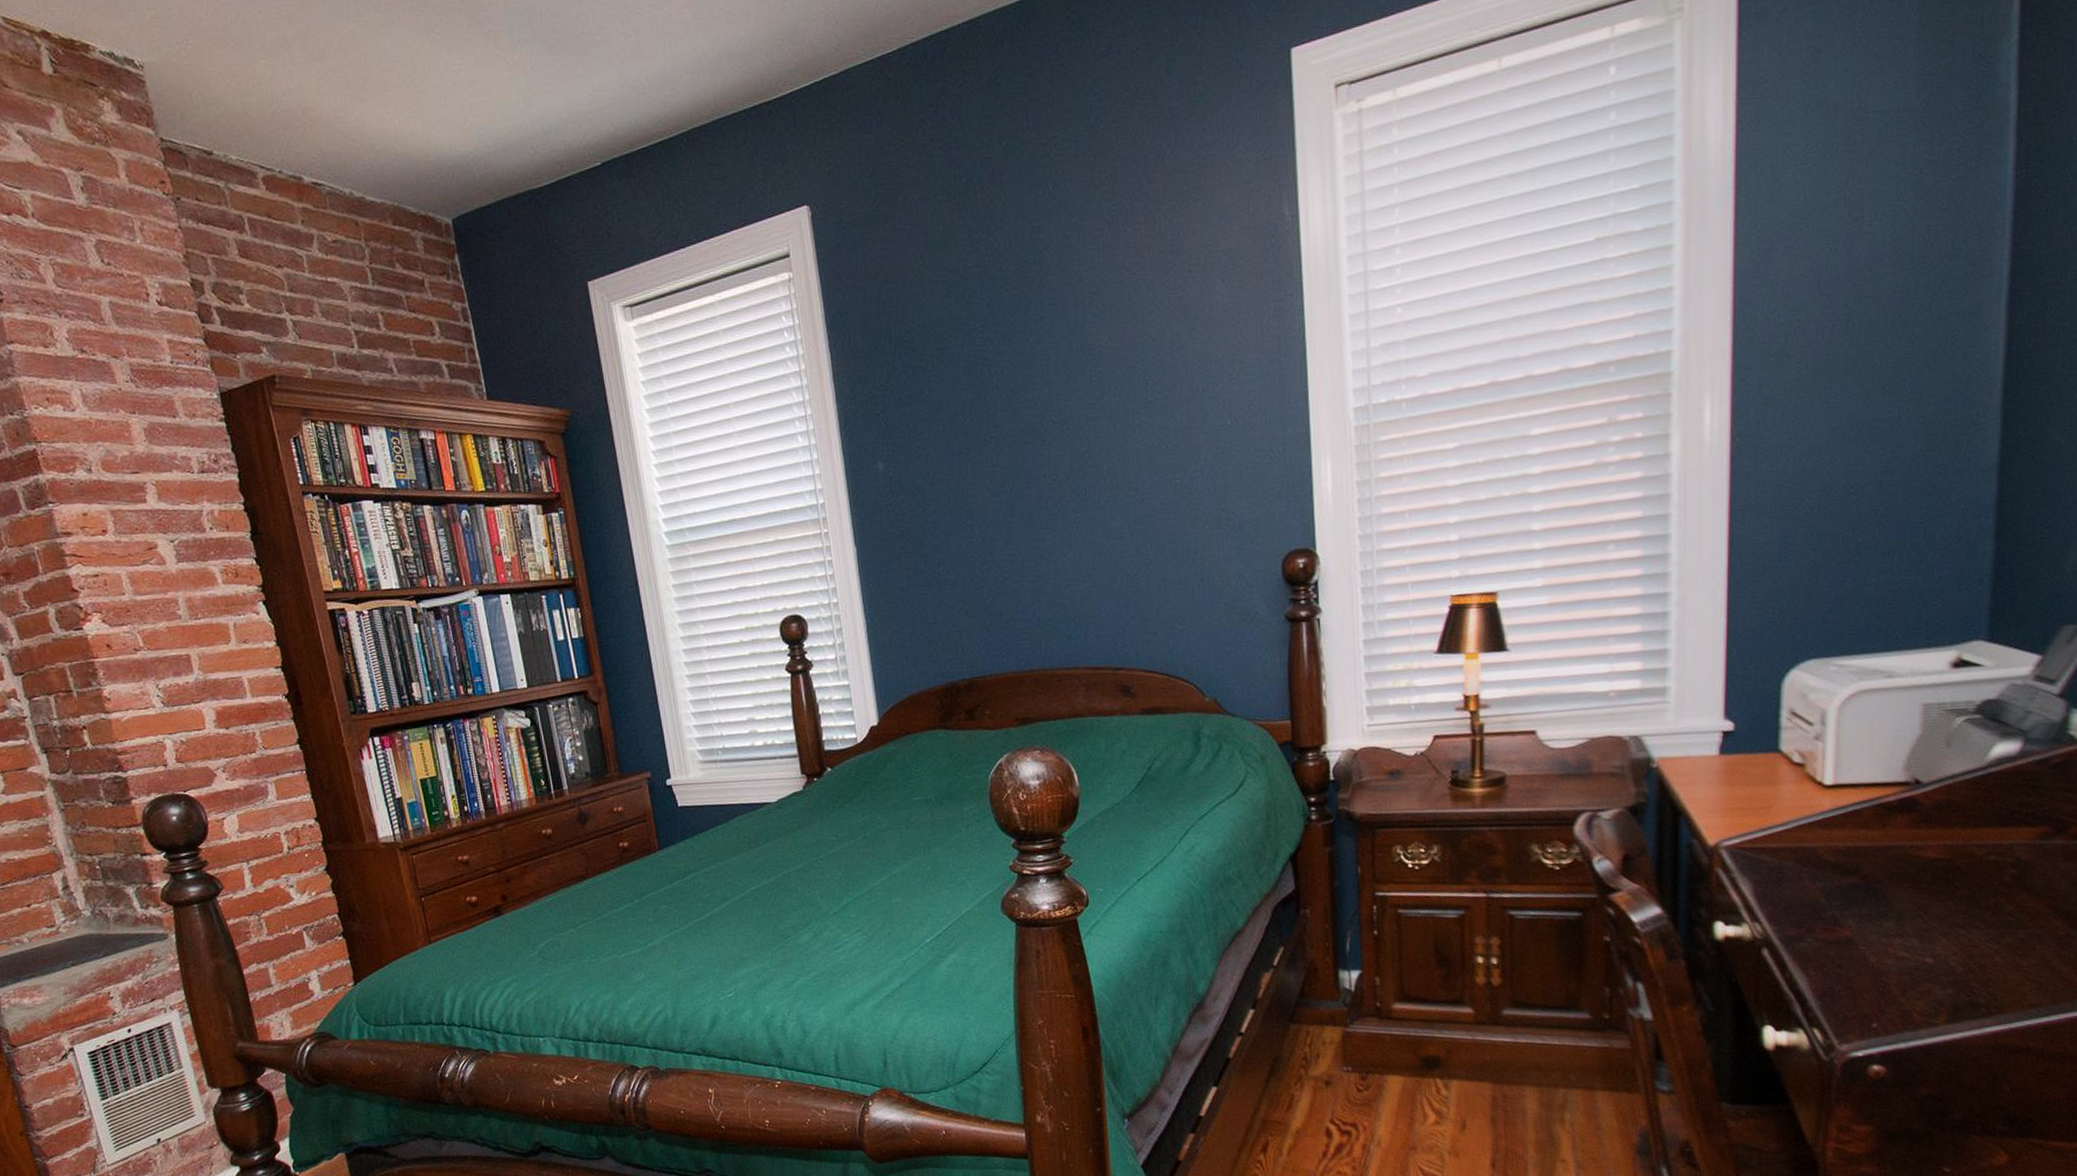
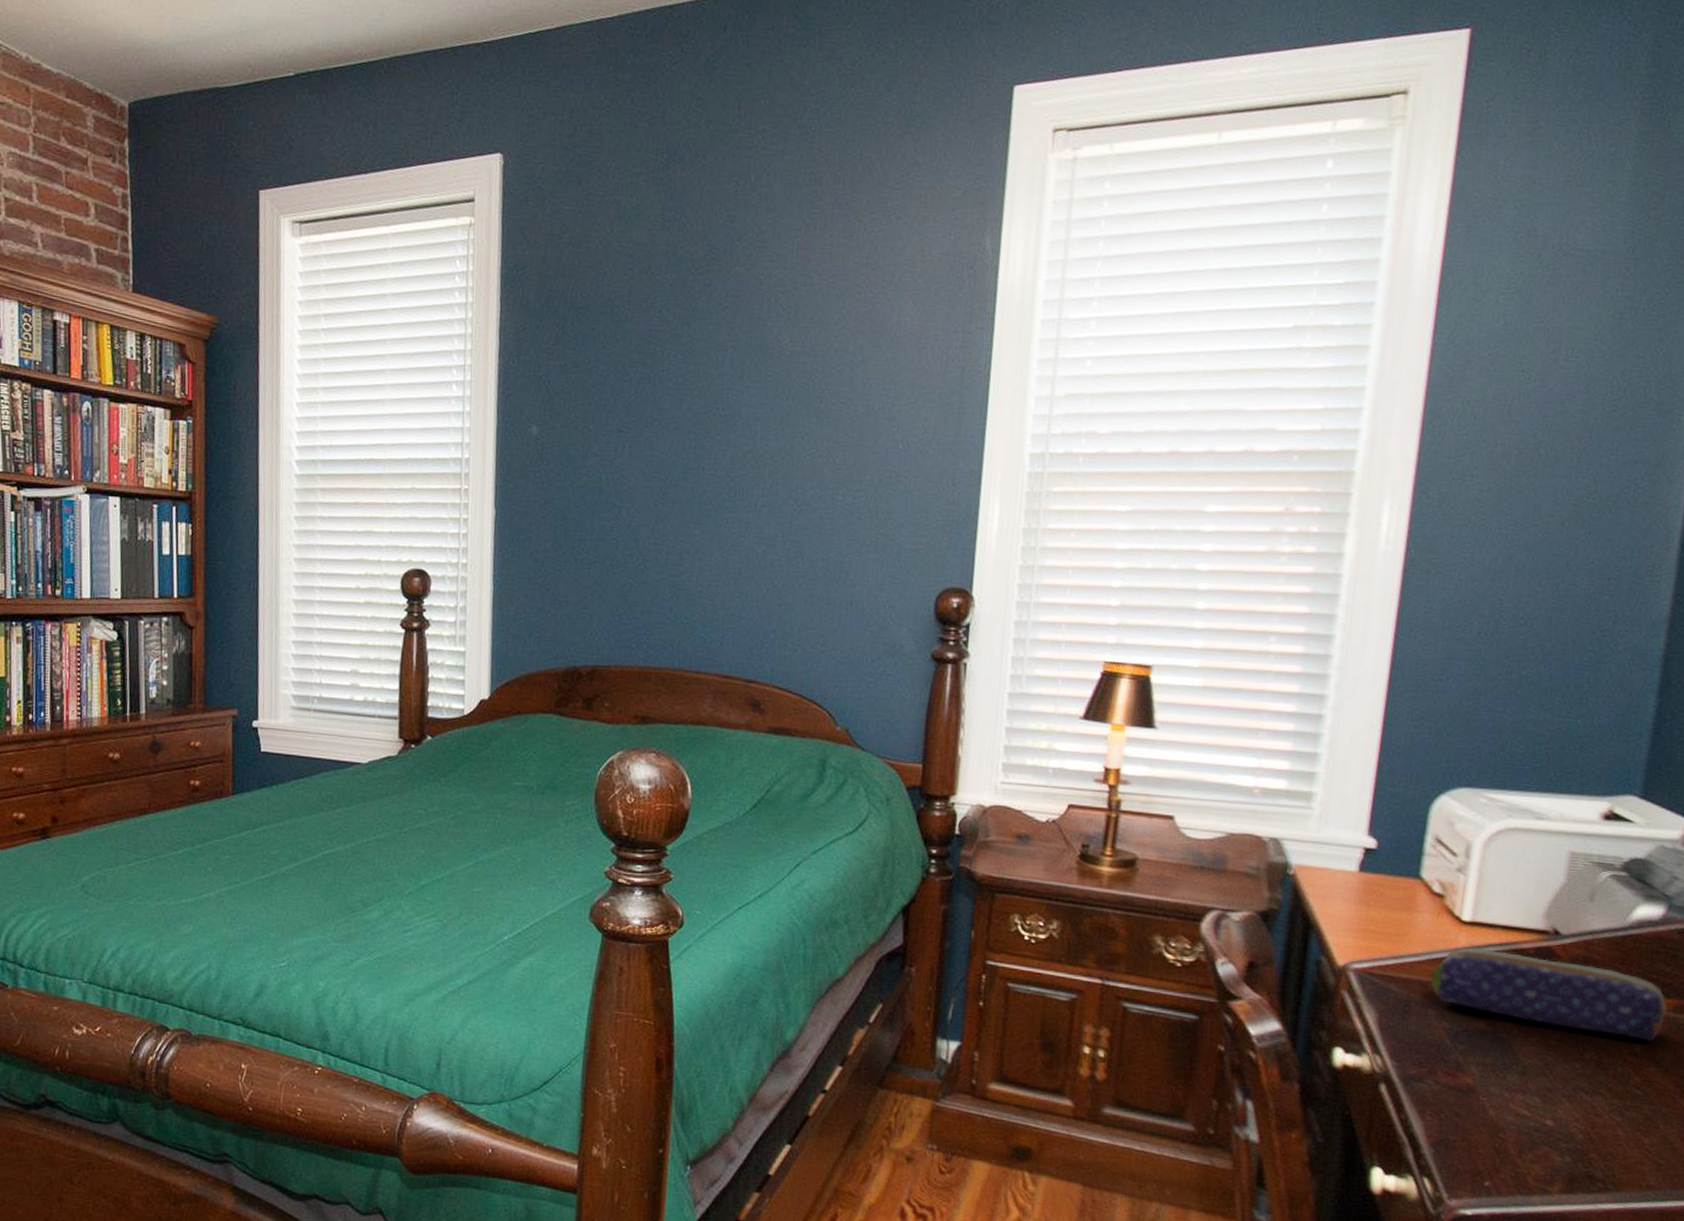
pencil case: none [1800,807,2032,872] -> present [1431,946,1667,1043]

